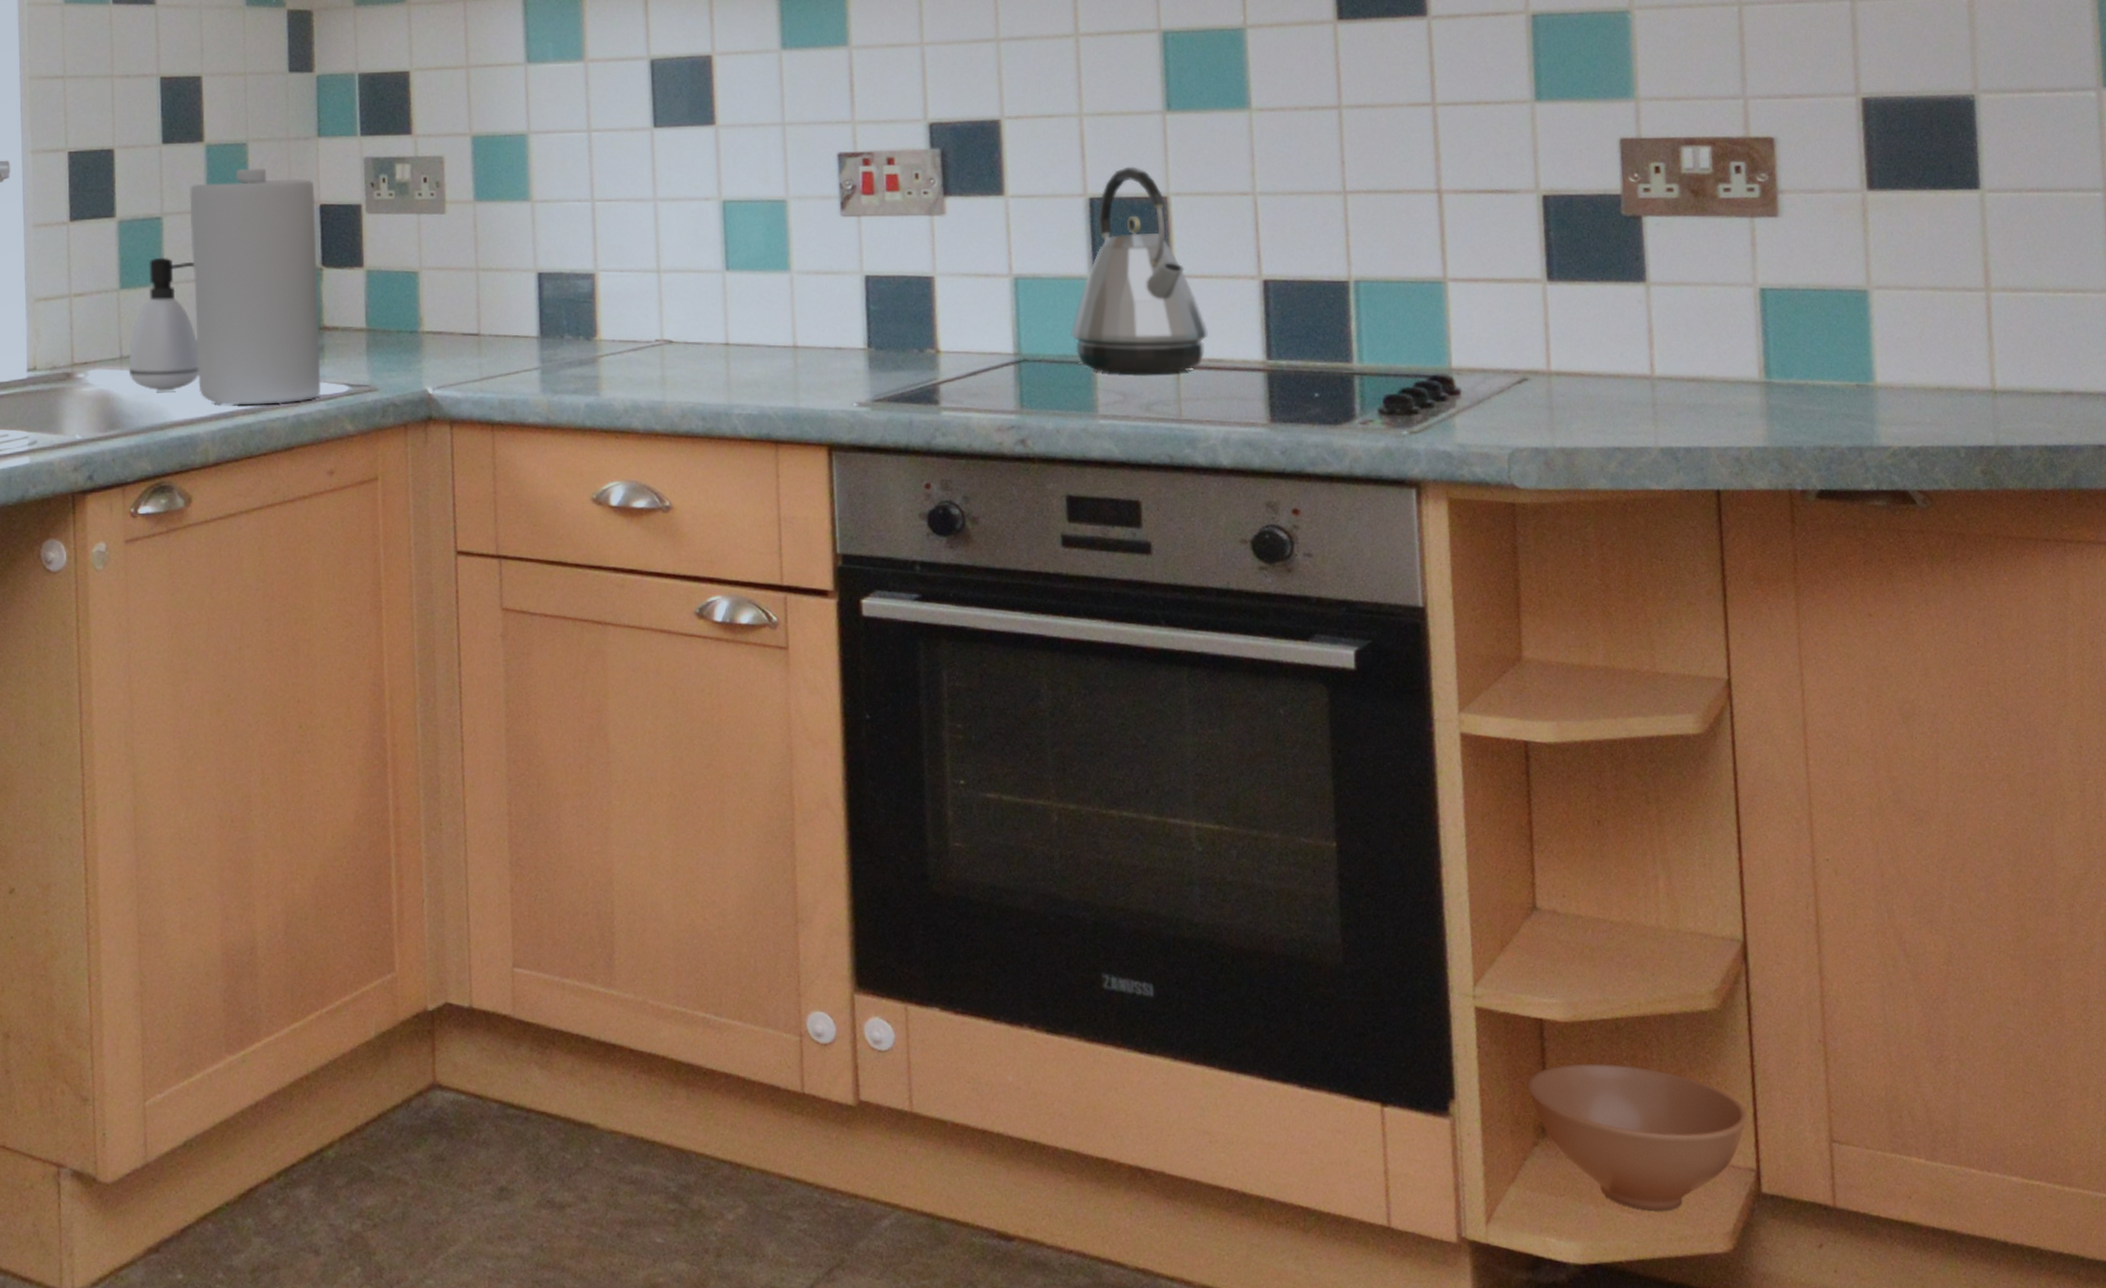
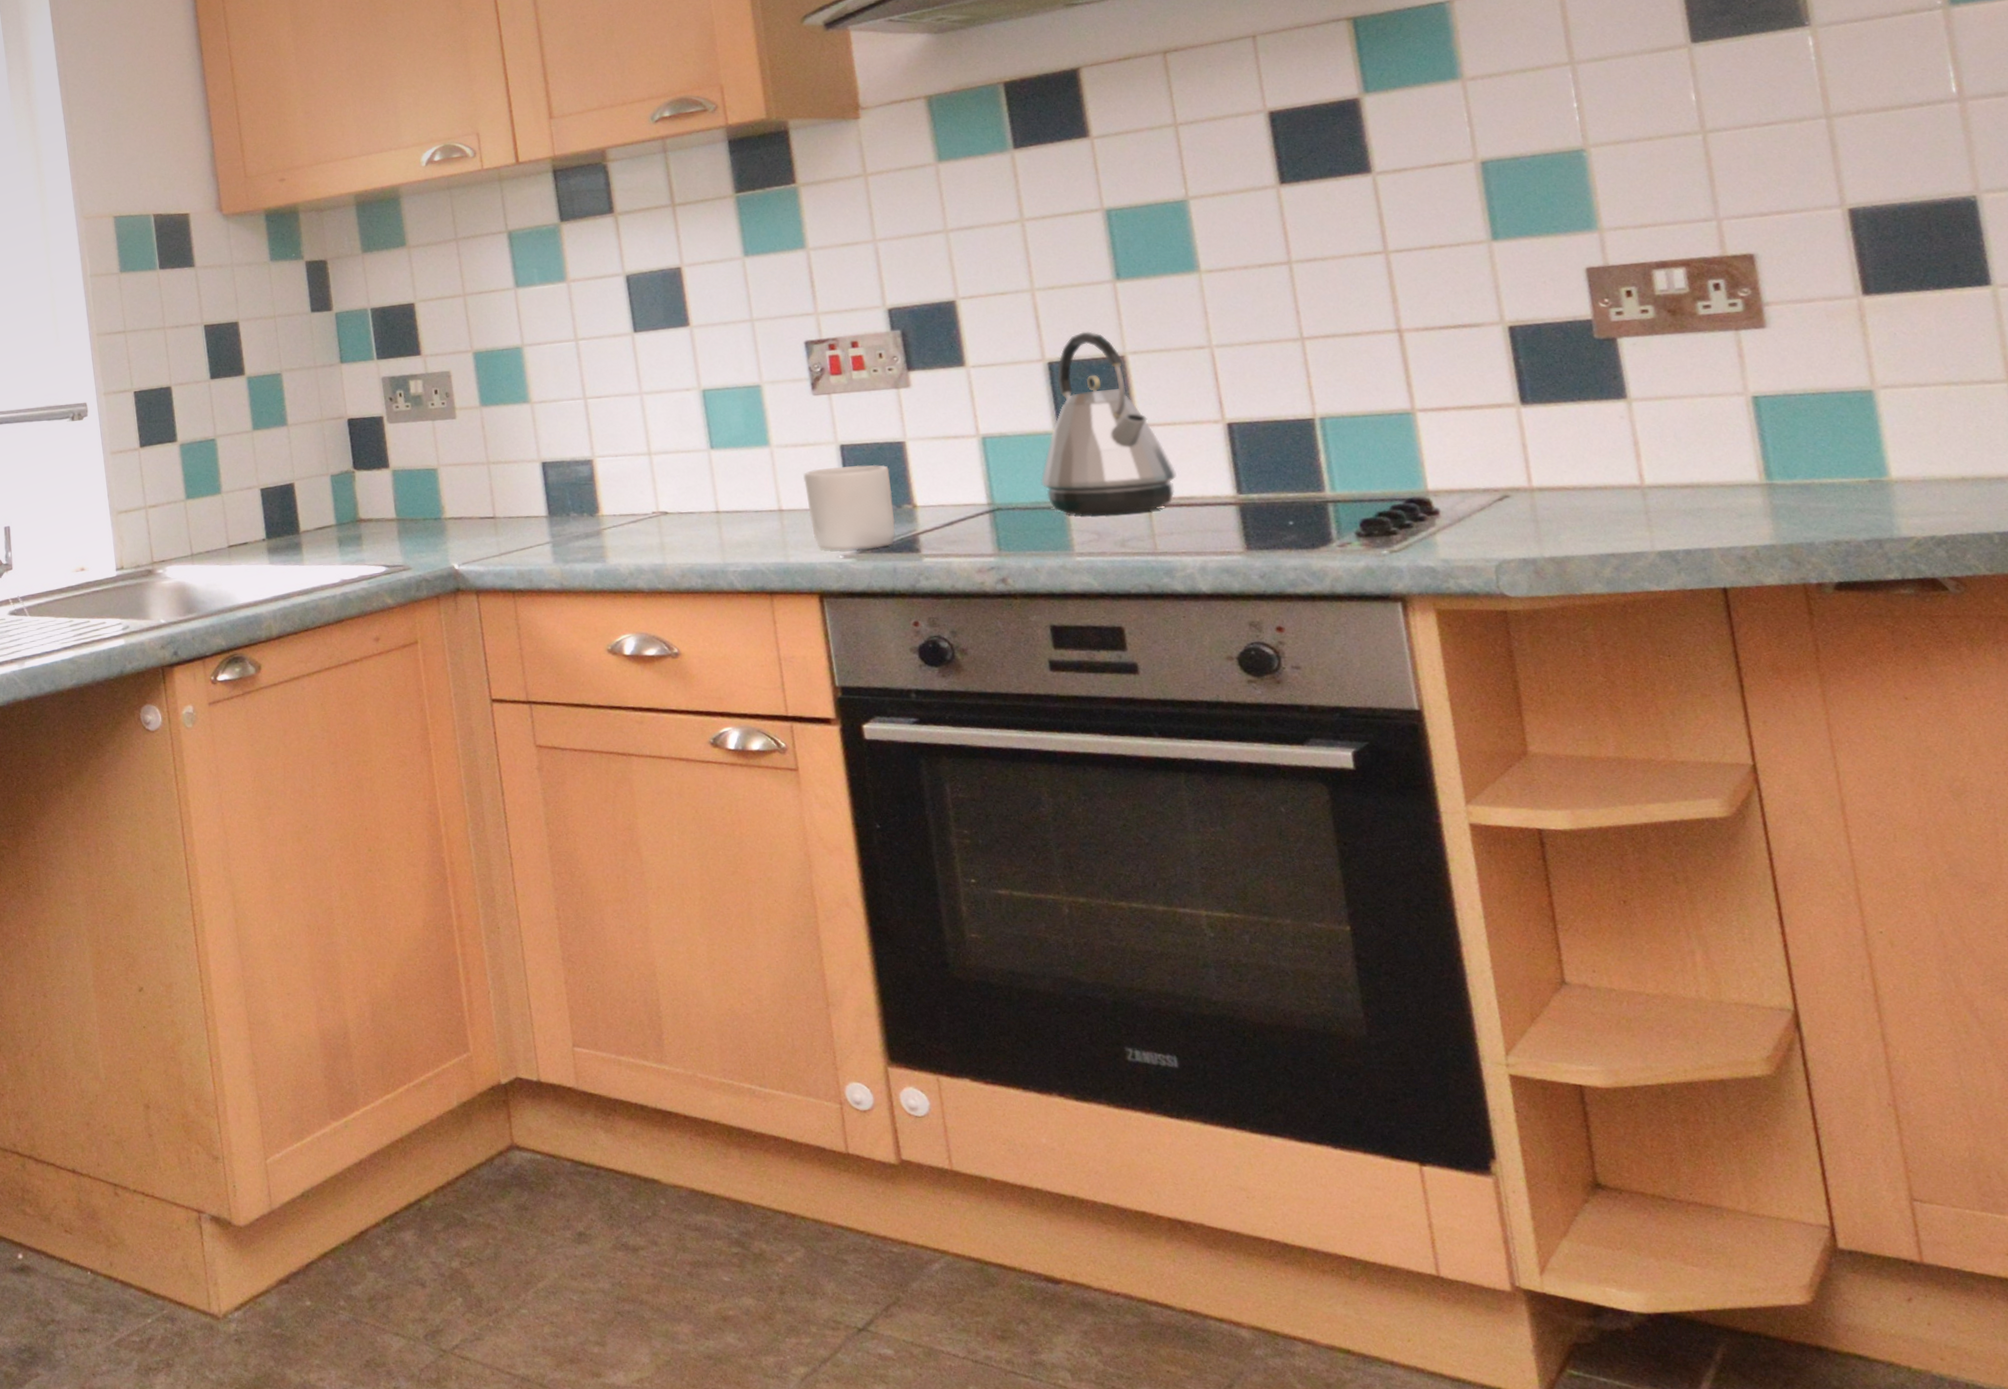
soap dispenser: present [128,257,199,392] -> none [198,471,258,580]
paper towel holder: present [189,168,321,405] -> none [236,393,362,589]
mug: none [822,299,916,398] -> present [802,464,896,551]
bowl: present [1526,1063,1748,1211] -> none [1571,1126,1816,1265]

